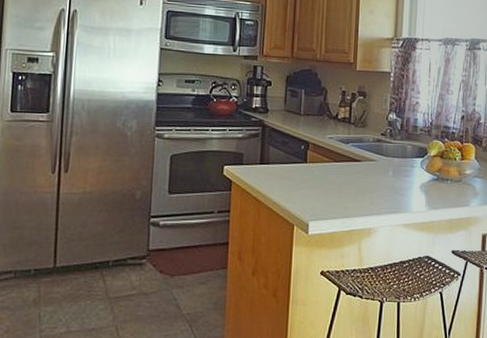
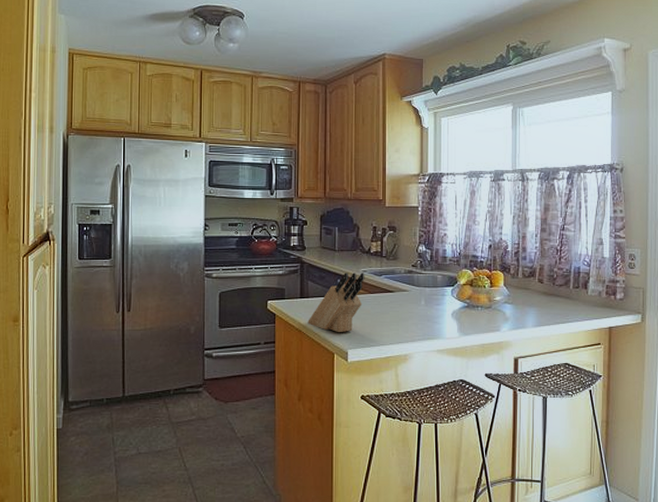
knife block: none [267,138,331,203] -> present [308,272,365,333]

